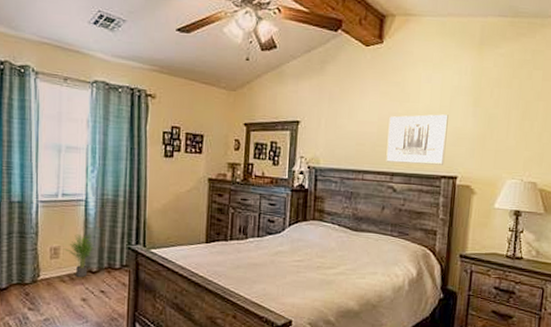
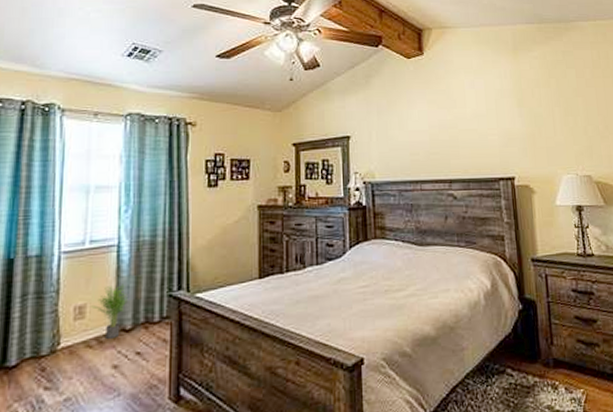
wall art: present [386,114,449,165] -> none [439,117,500,169]

